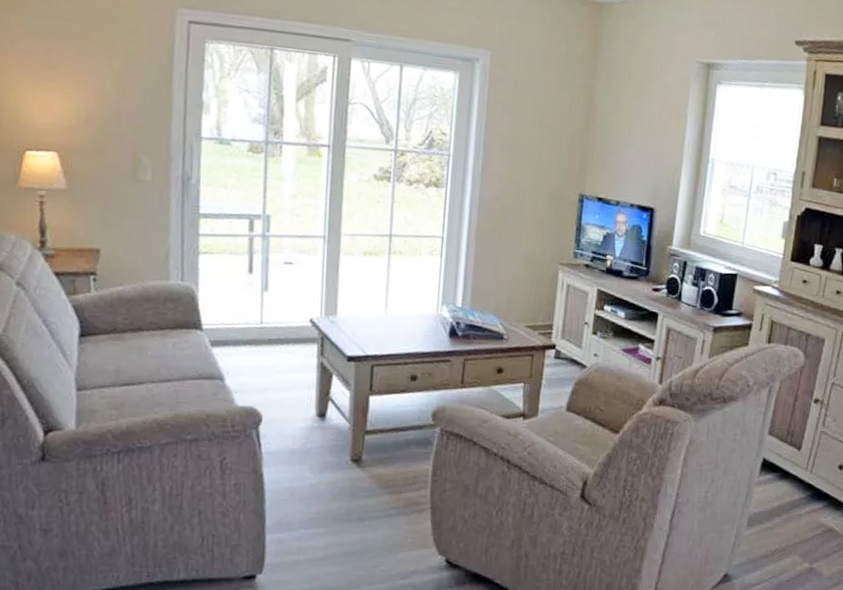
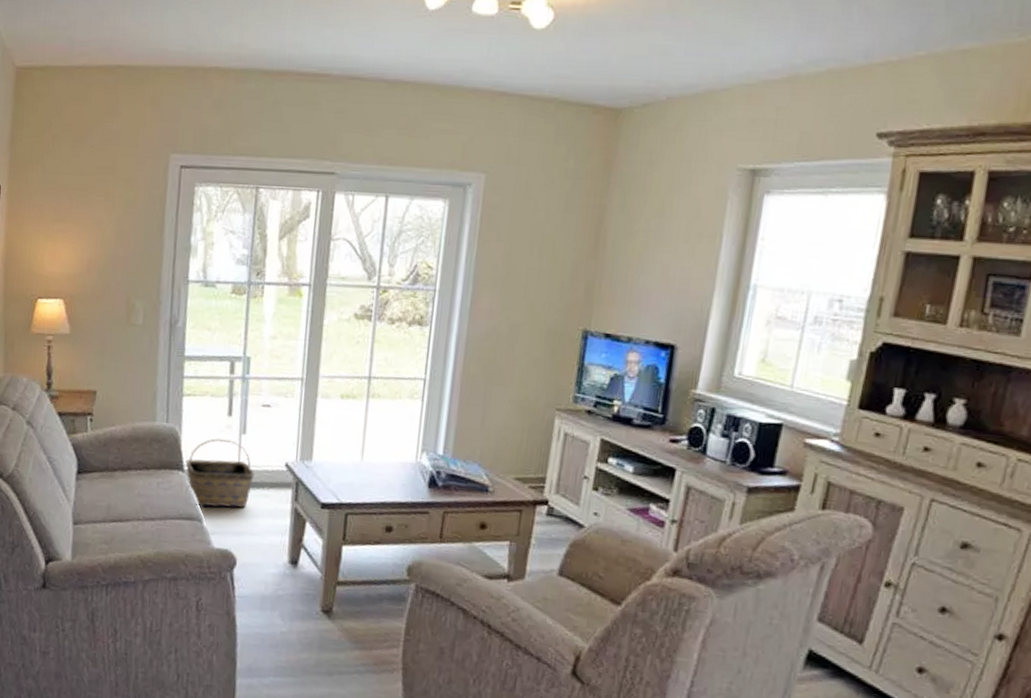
basket: none [204,296,278,365] -> present [185,438,255,508]

